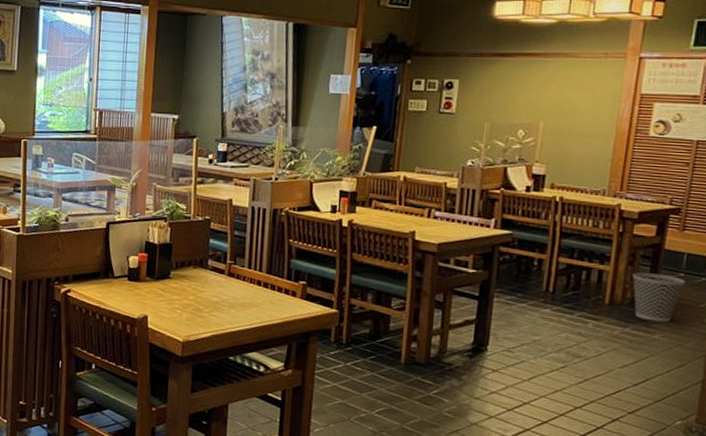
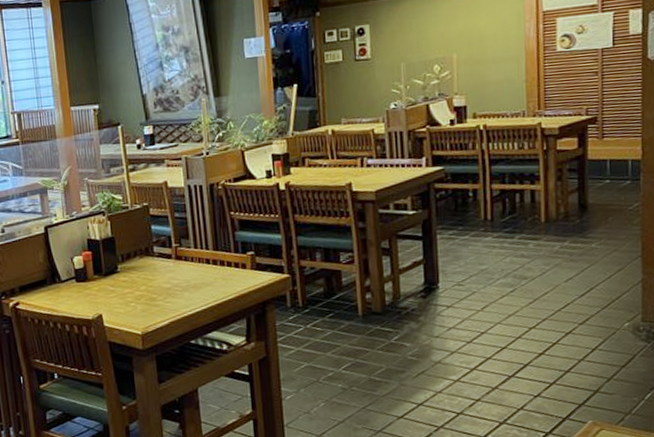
wastebasket: present [632,272,686,323] -> none [562,184,612,232]

